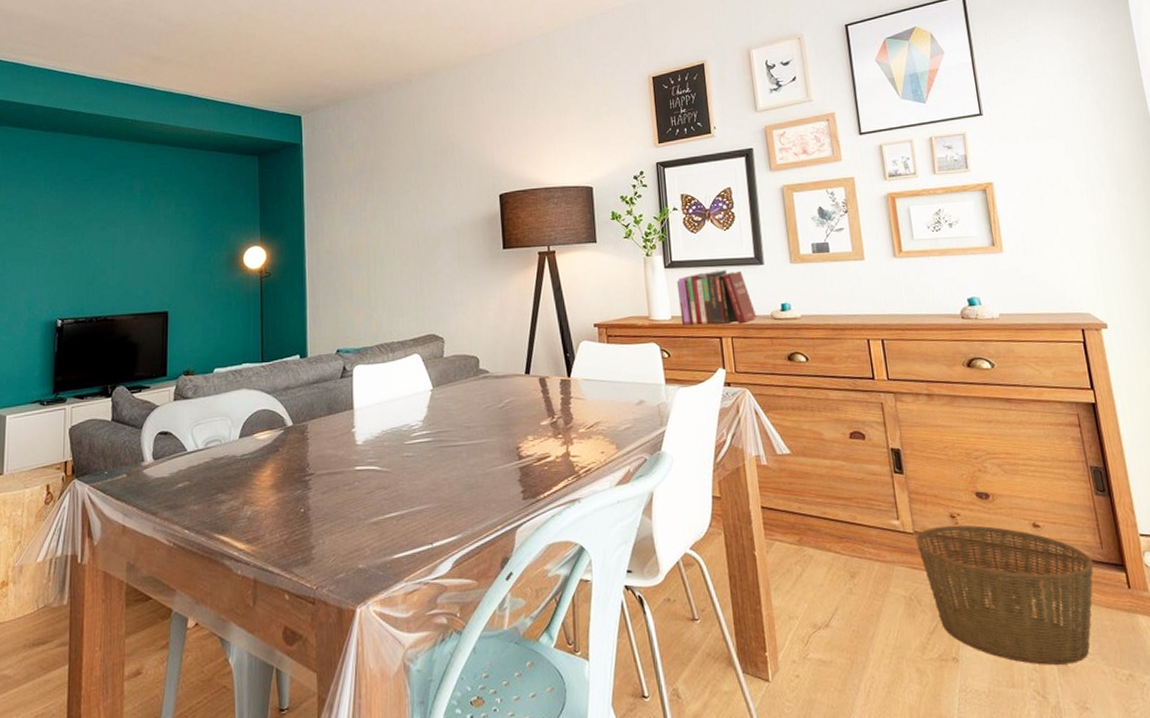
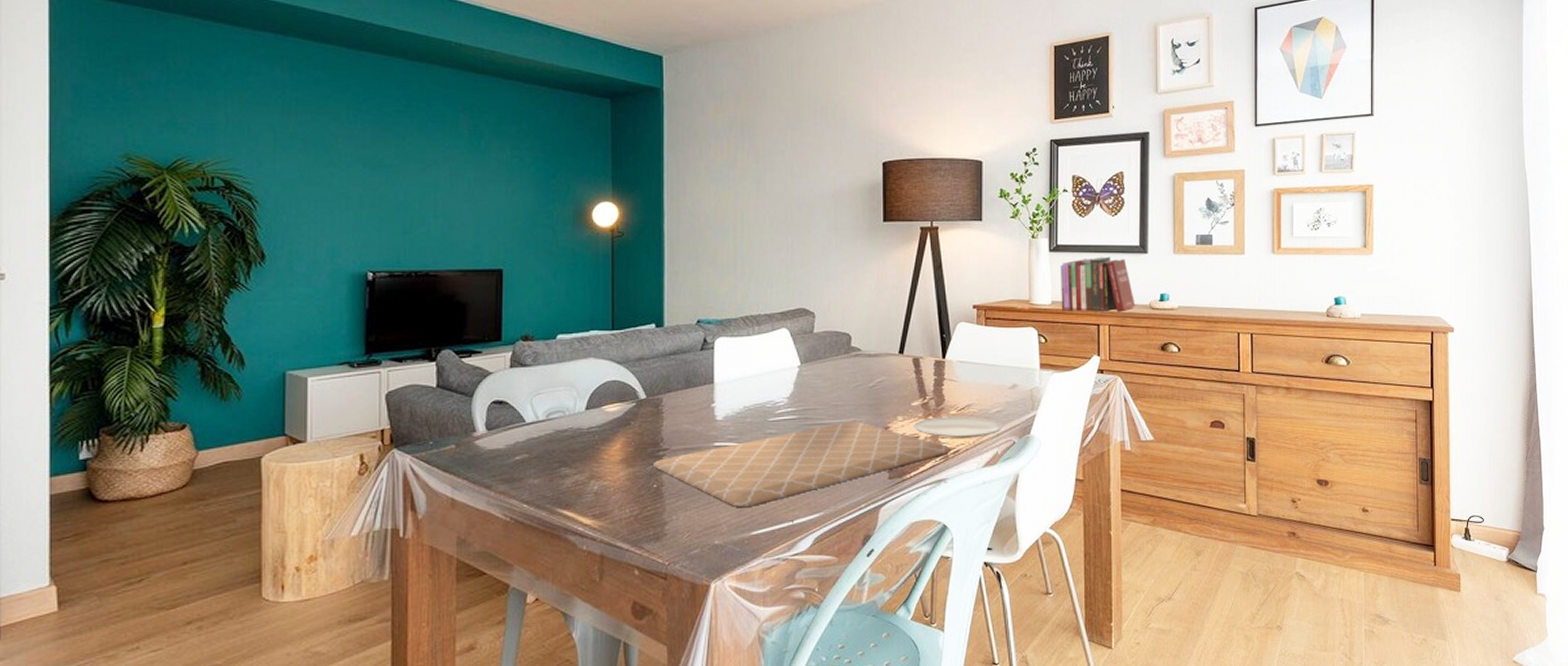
placemat: none [300,442,583,531] -> present [653,421,951,508]
plate: none [543,434,633,458] -> present [913,416,1003,440]
basket: present [915,525,1094,665] -> none [1258,509,1408,632]

